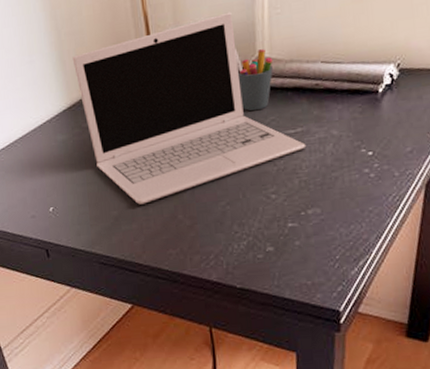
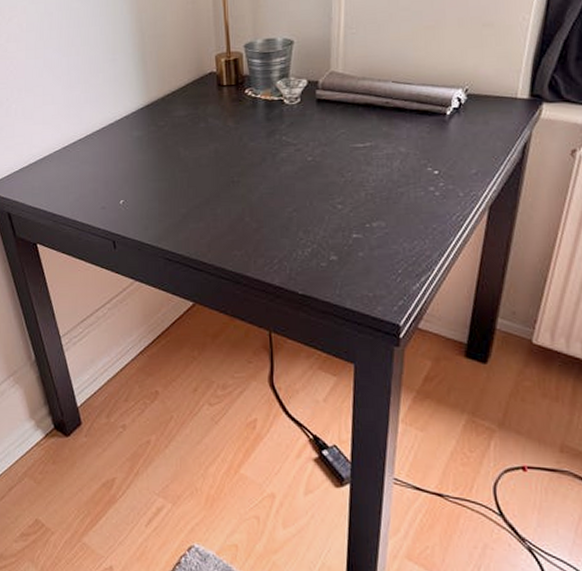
laptop: present [72,12,307,205] -> none [154,28,374,204]
pen holder: present [235,49,273,111] -> none [310,63,346,123]

